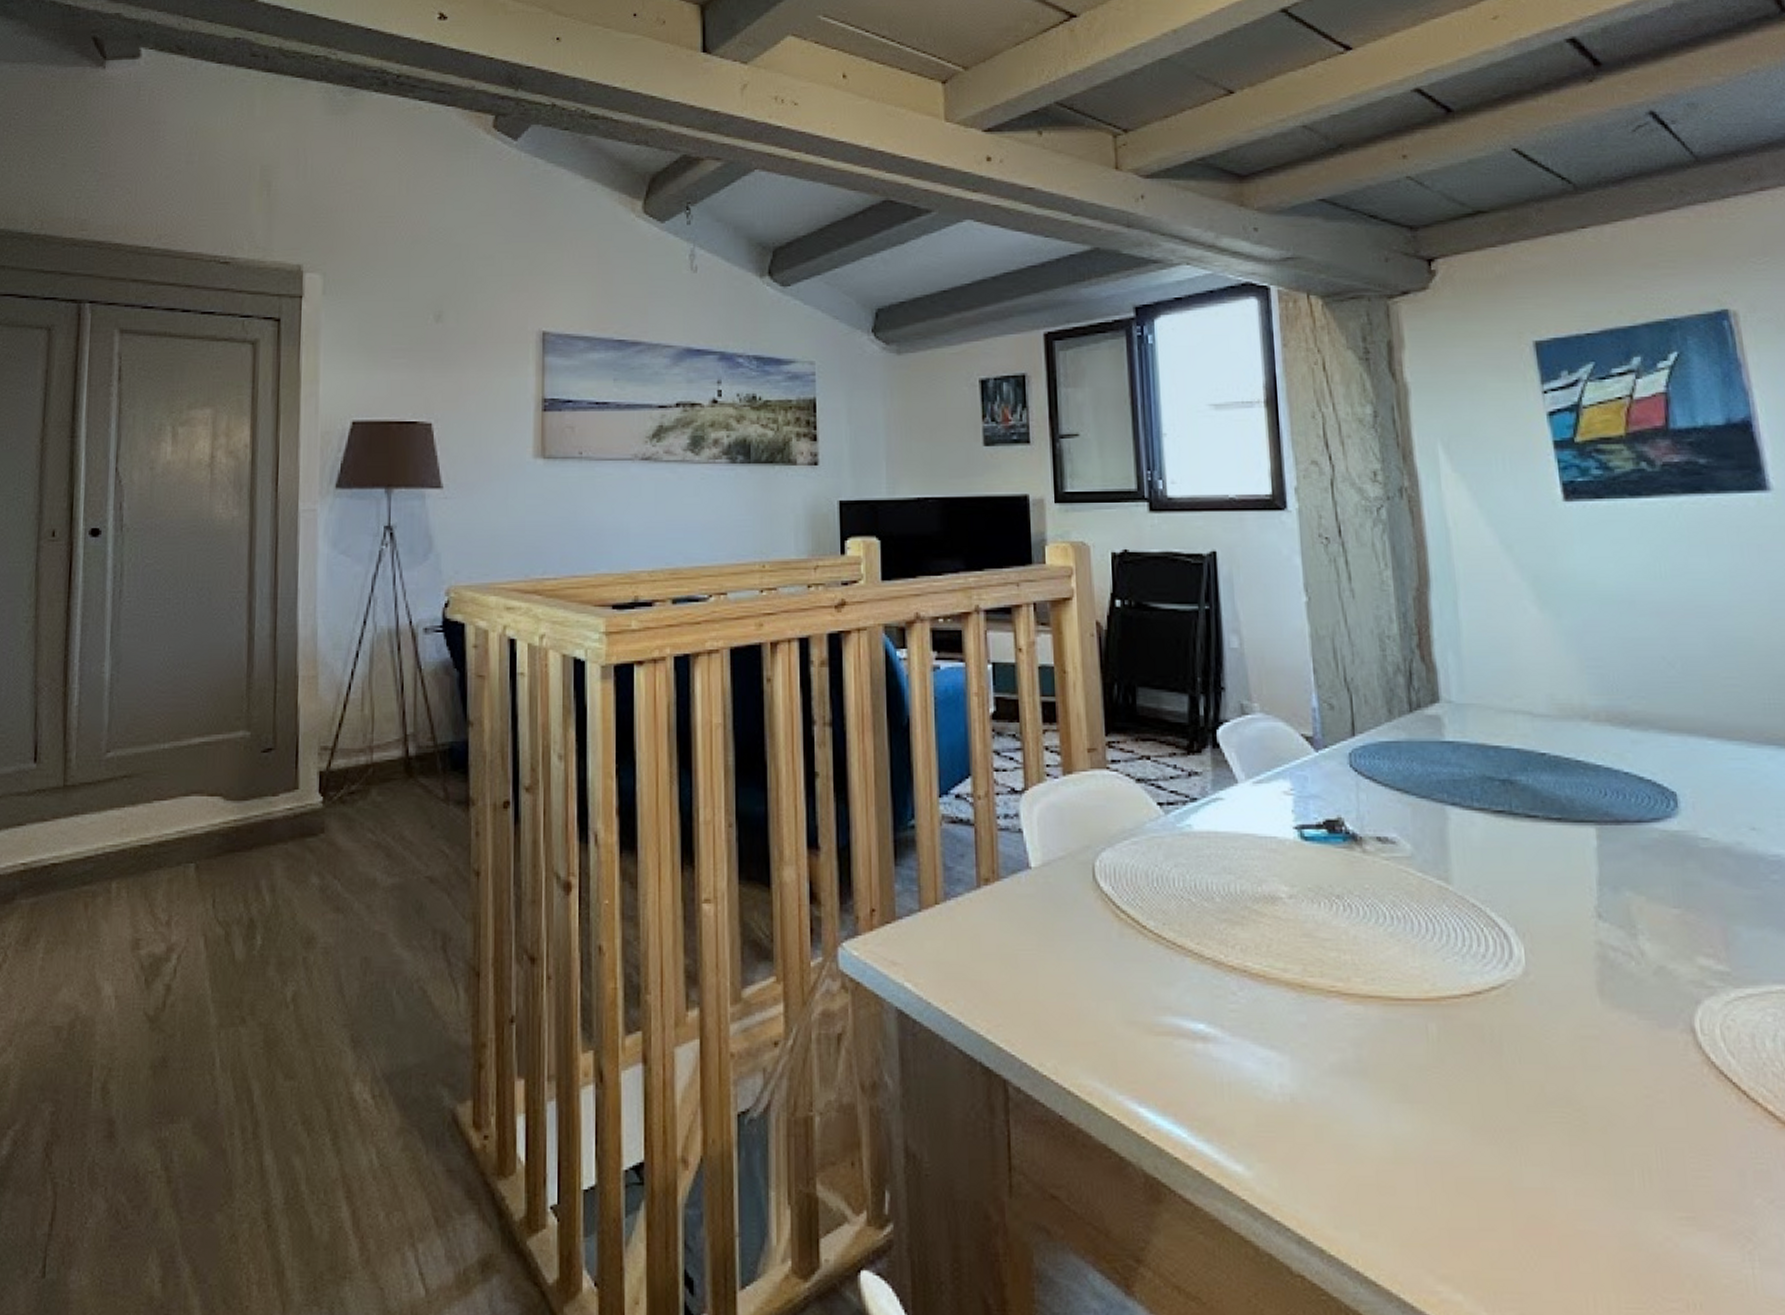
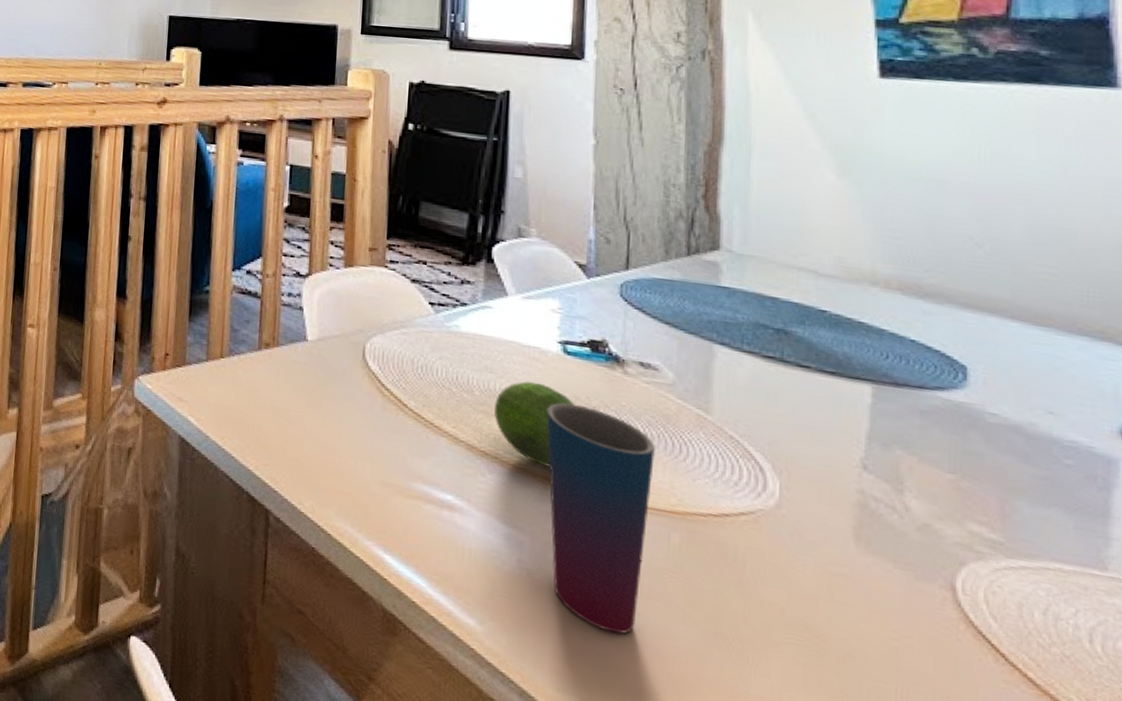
fruit: none [1237,877,1319,972] -> present [494,381,575,467]
cup: none [1291,895,1405,1149] -> present [547,403,655,634]

